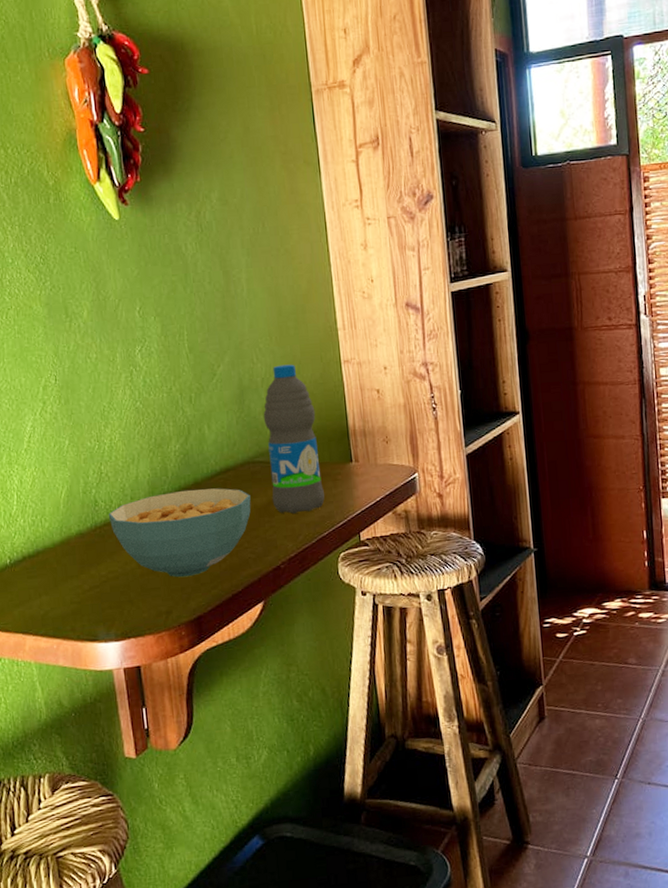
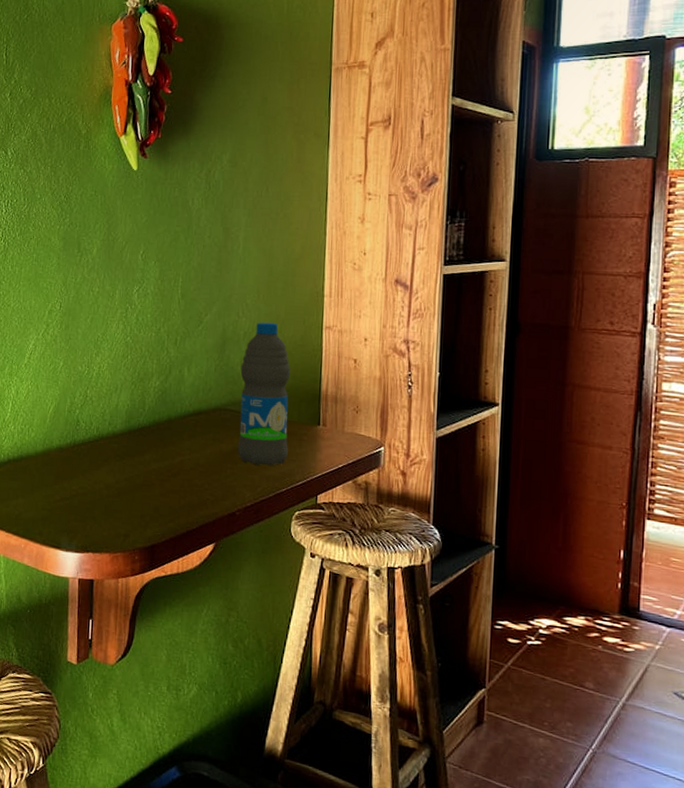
cereal bowl: present [108,488,251,578] -> none [86,424,217,506]

